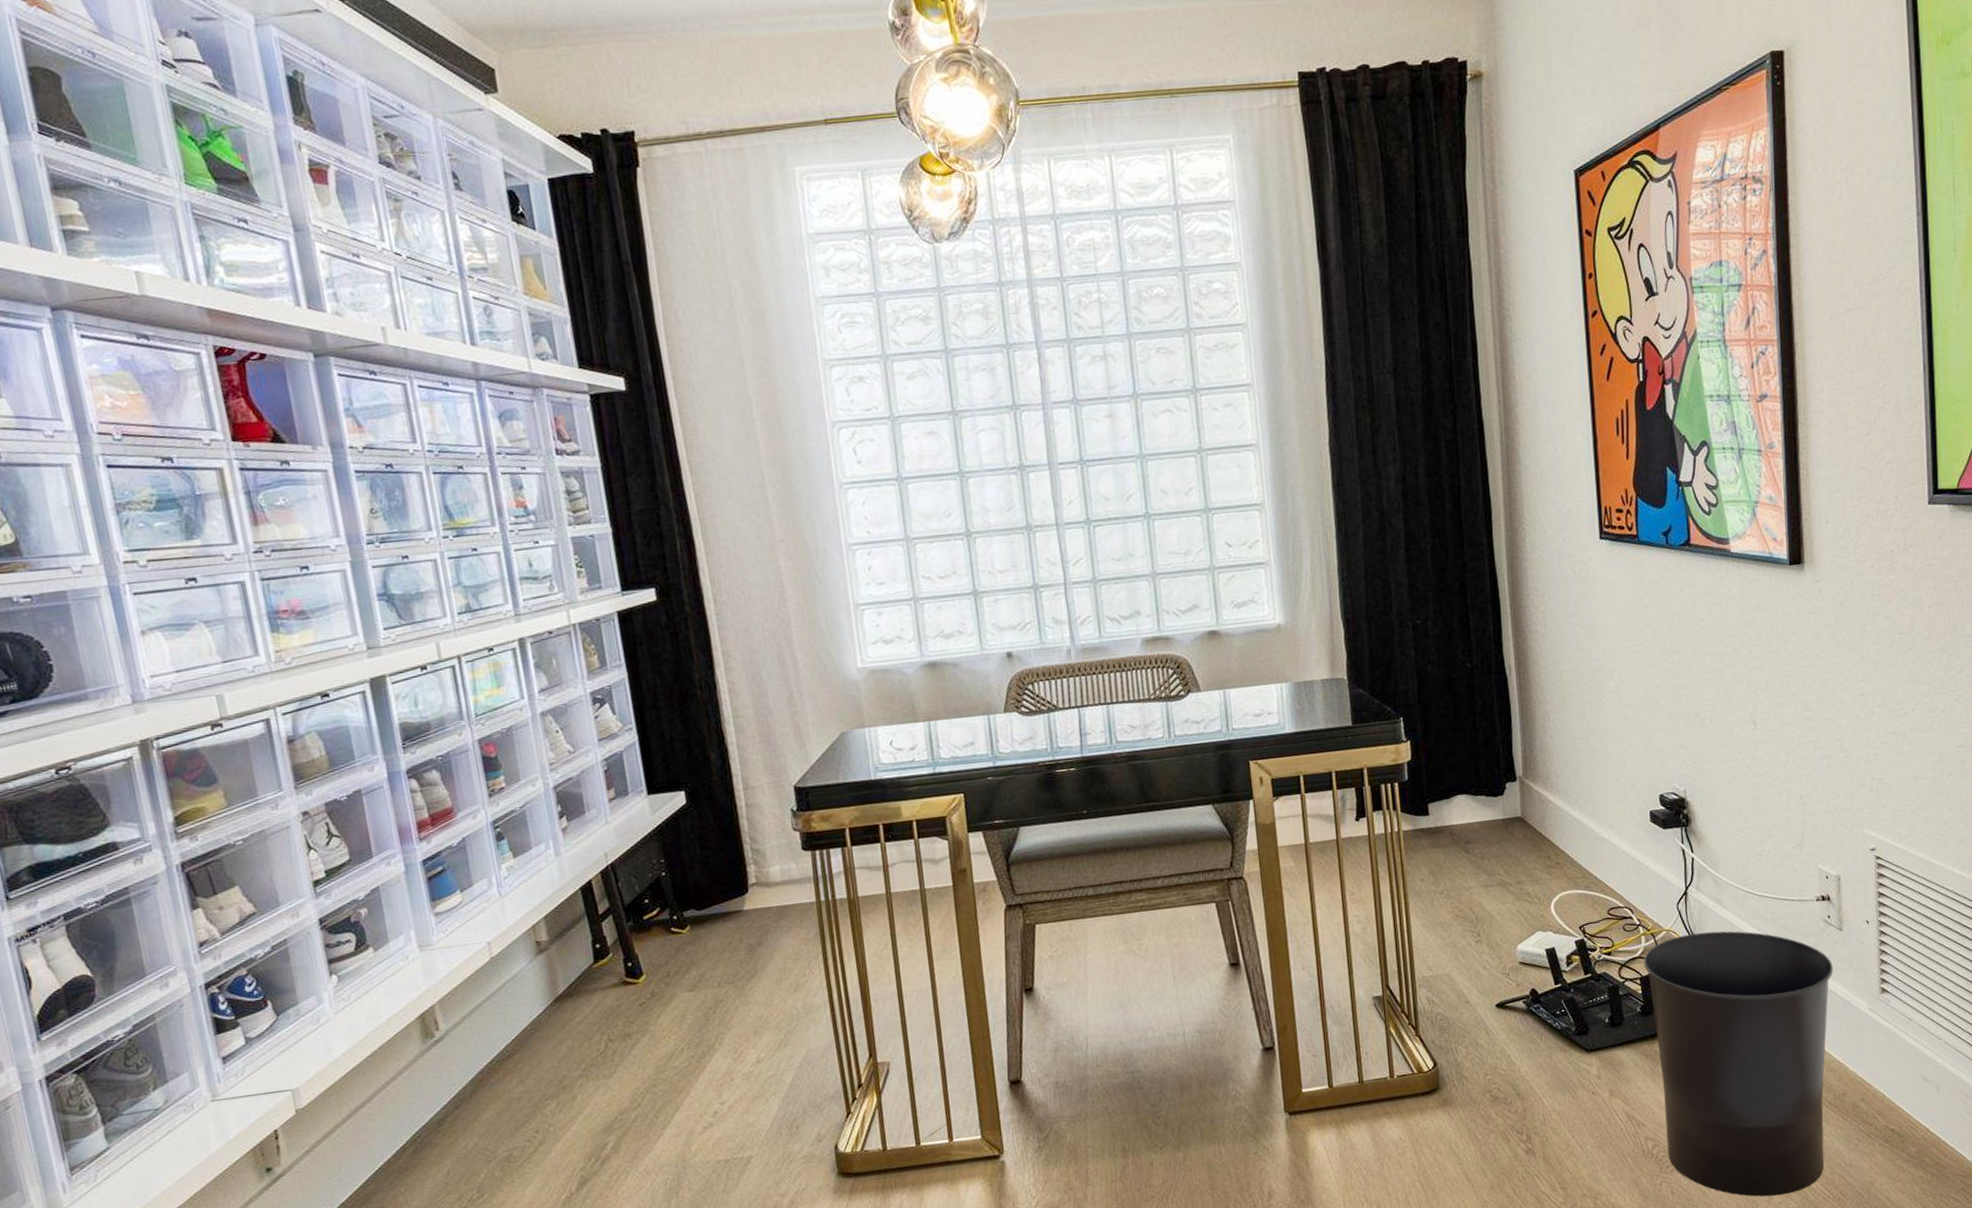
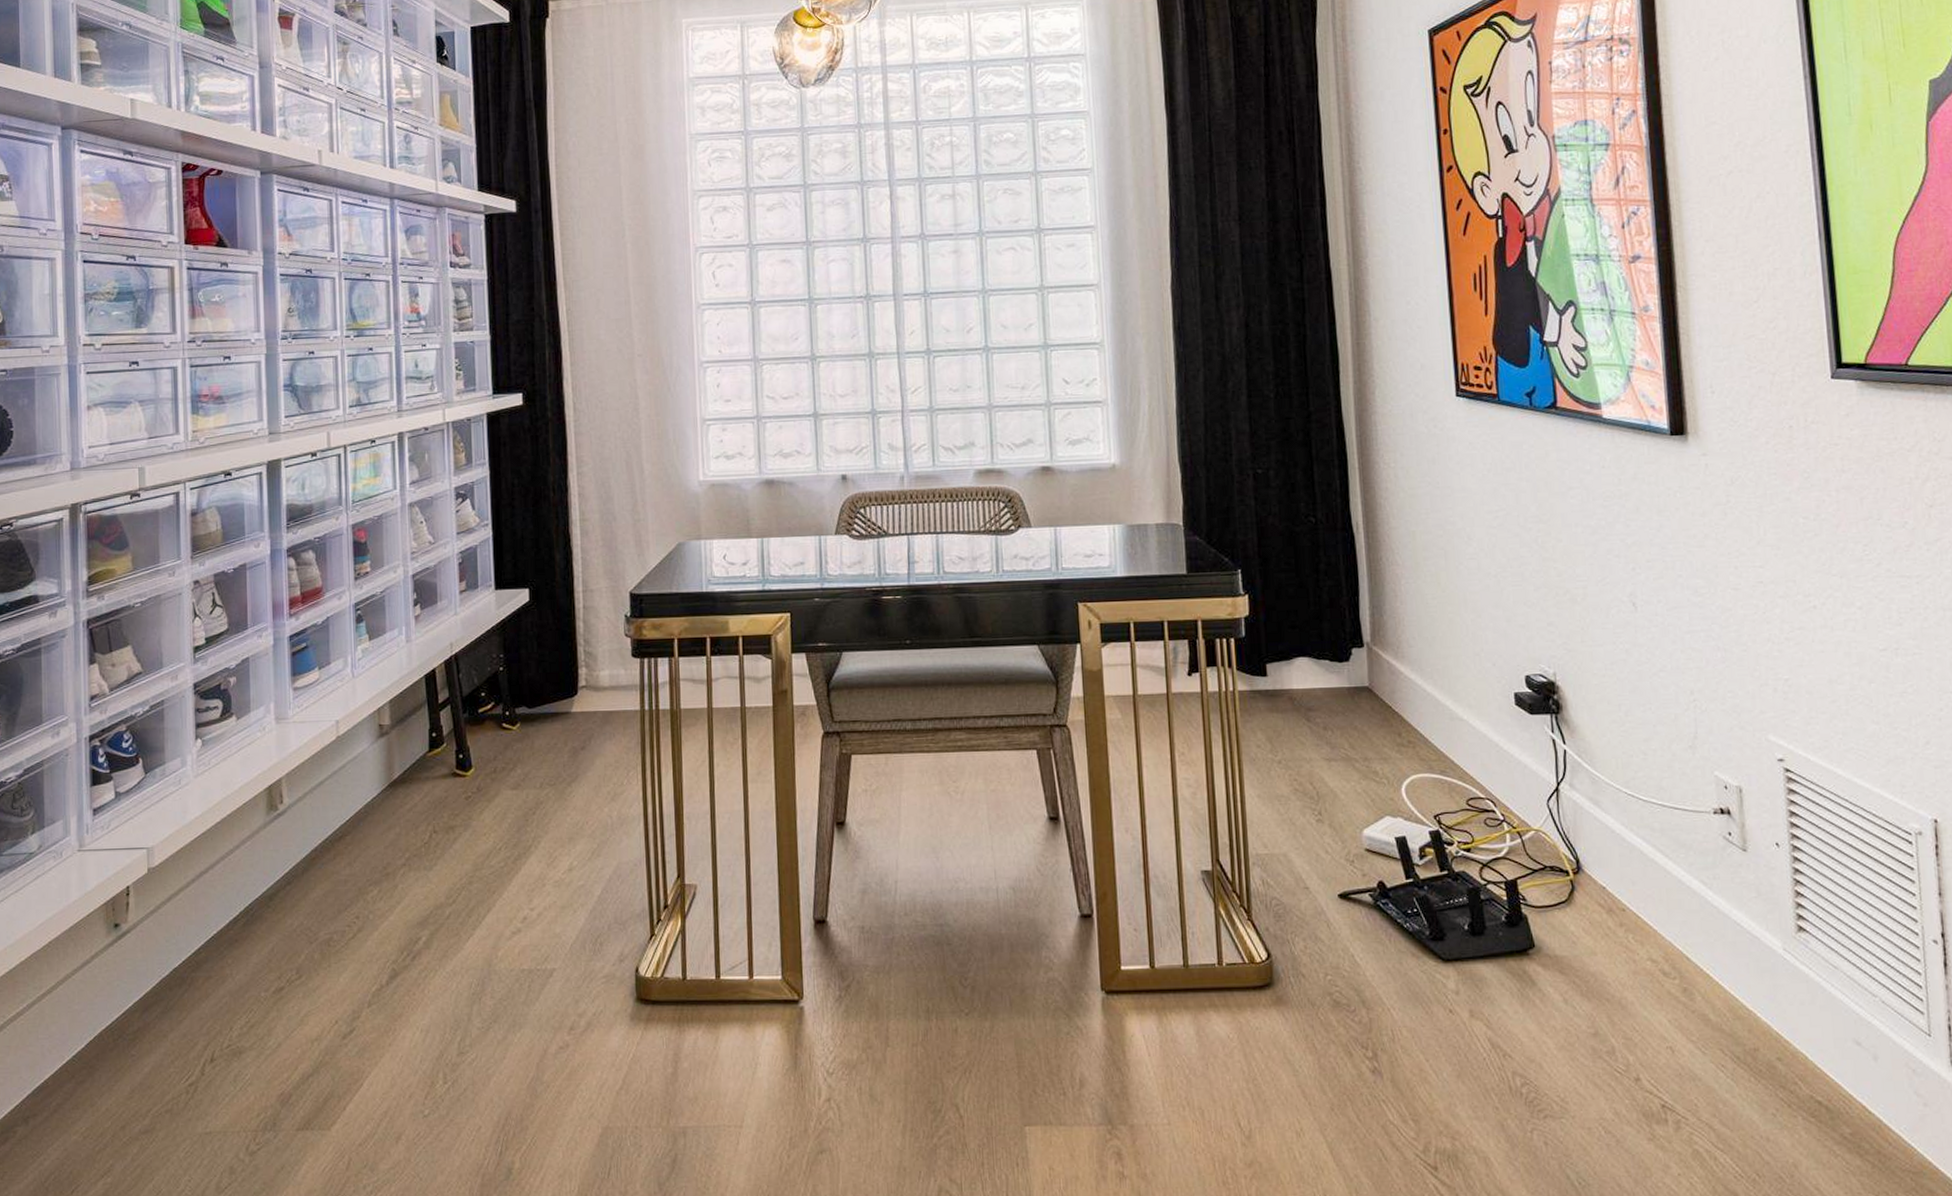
waste bin: present [1643,931,1833,1197] -> none [1508,836,1737,1166]

